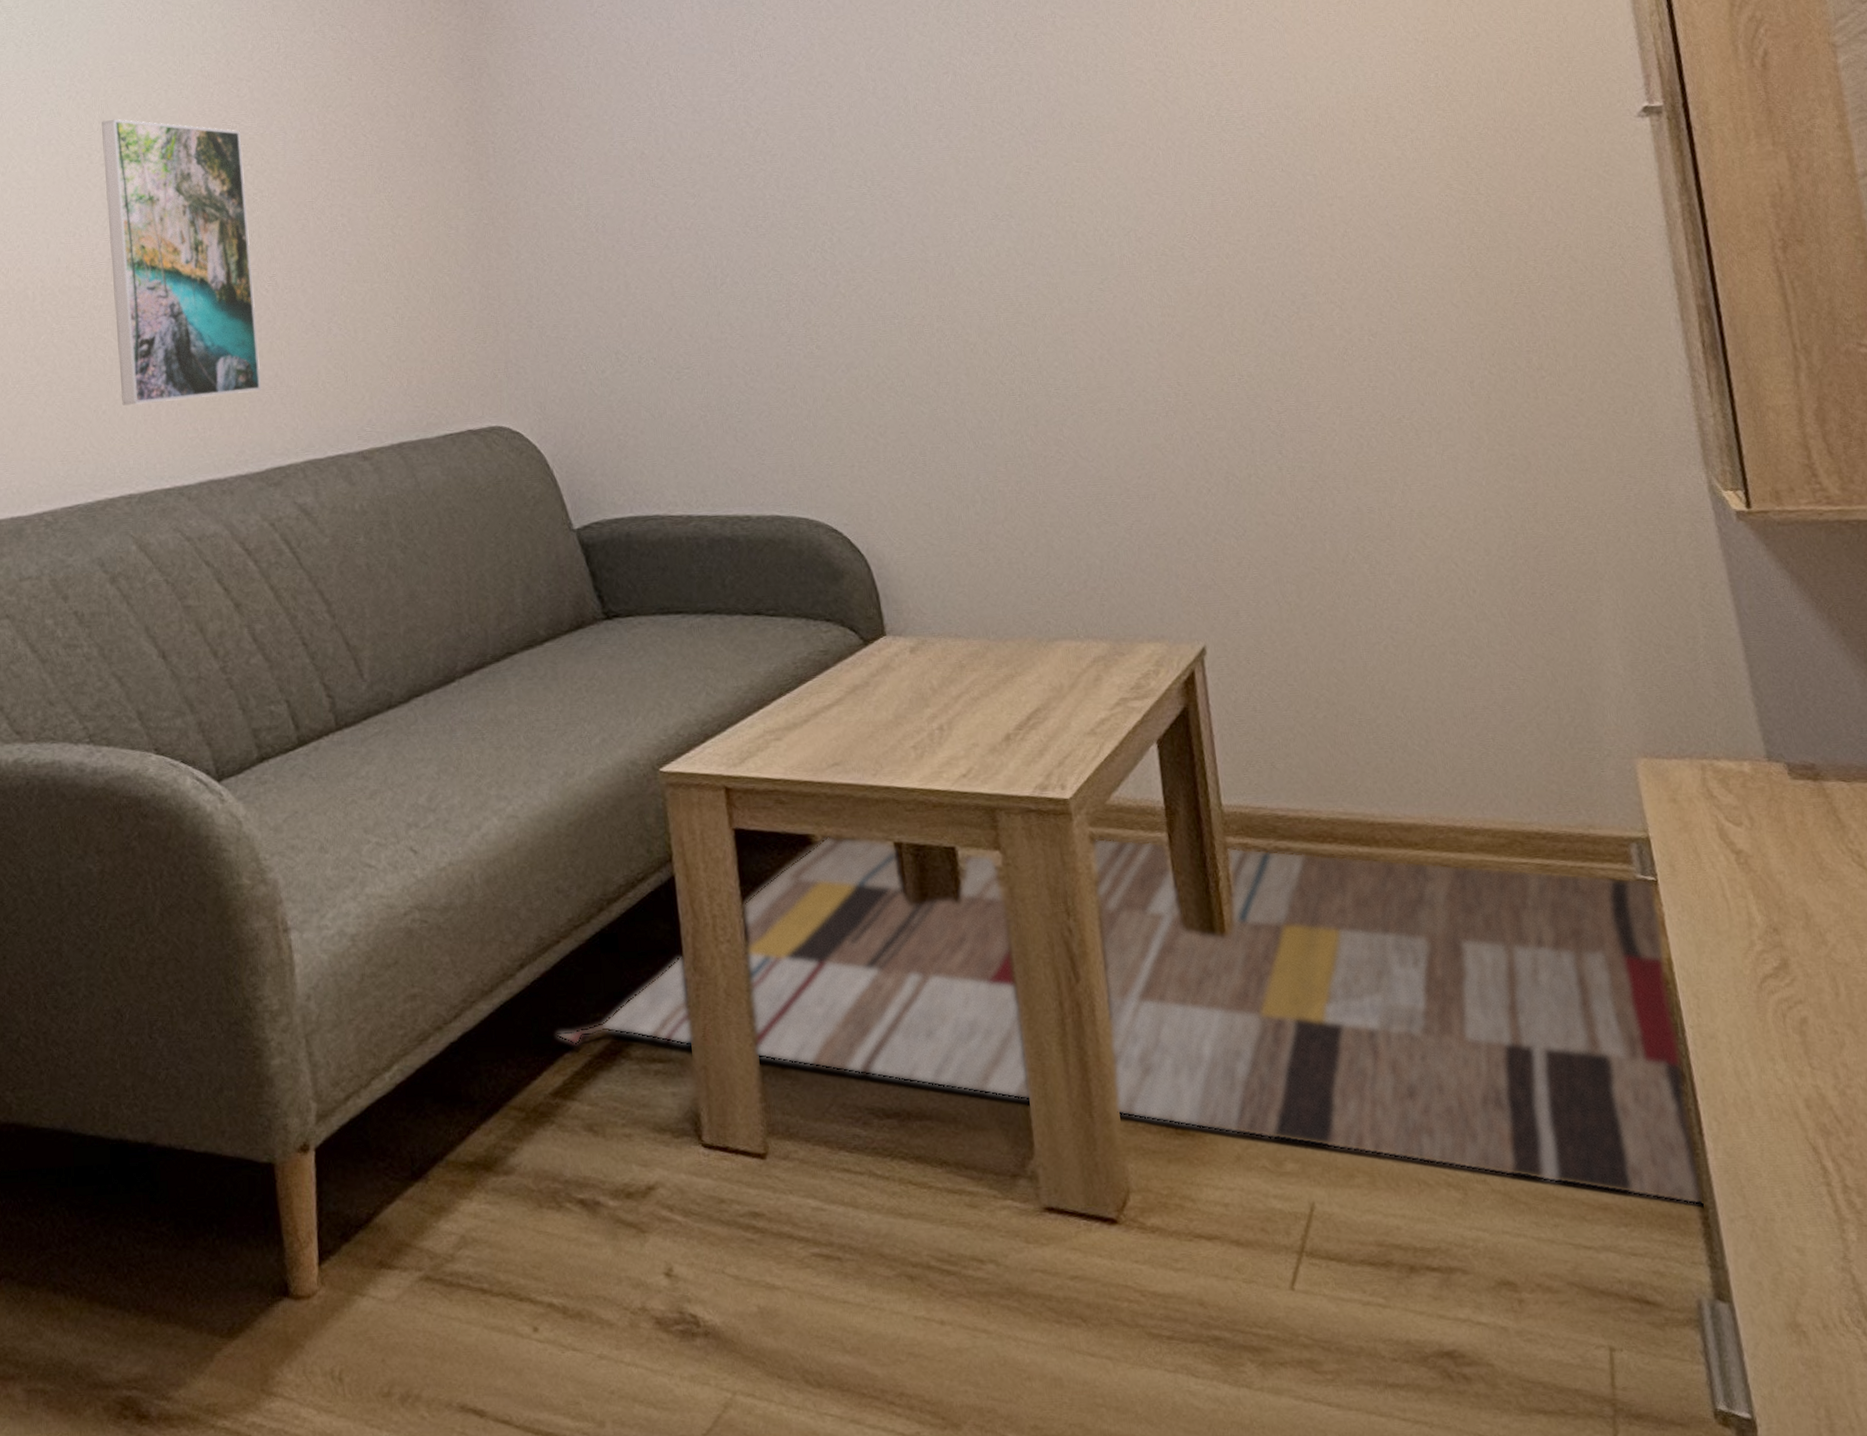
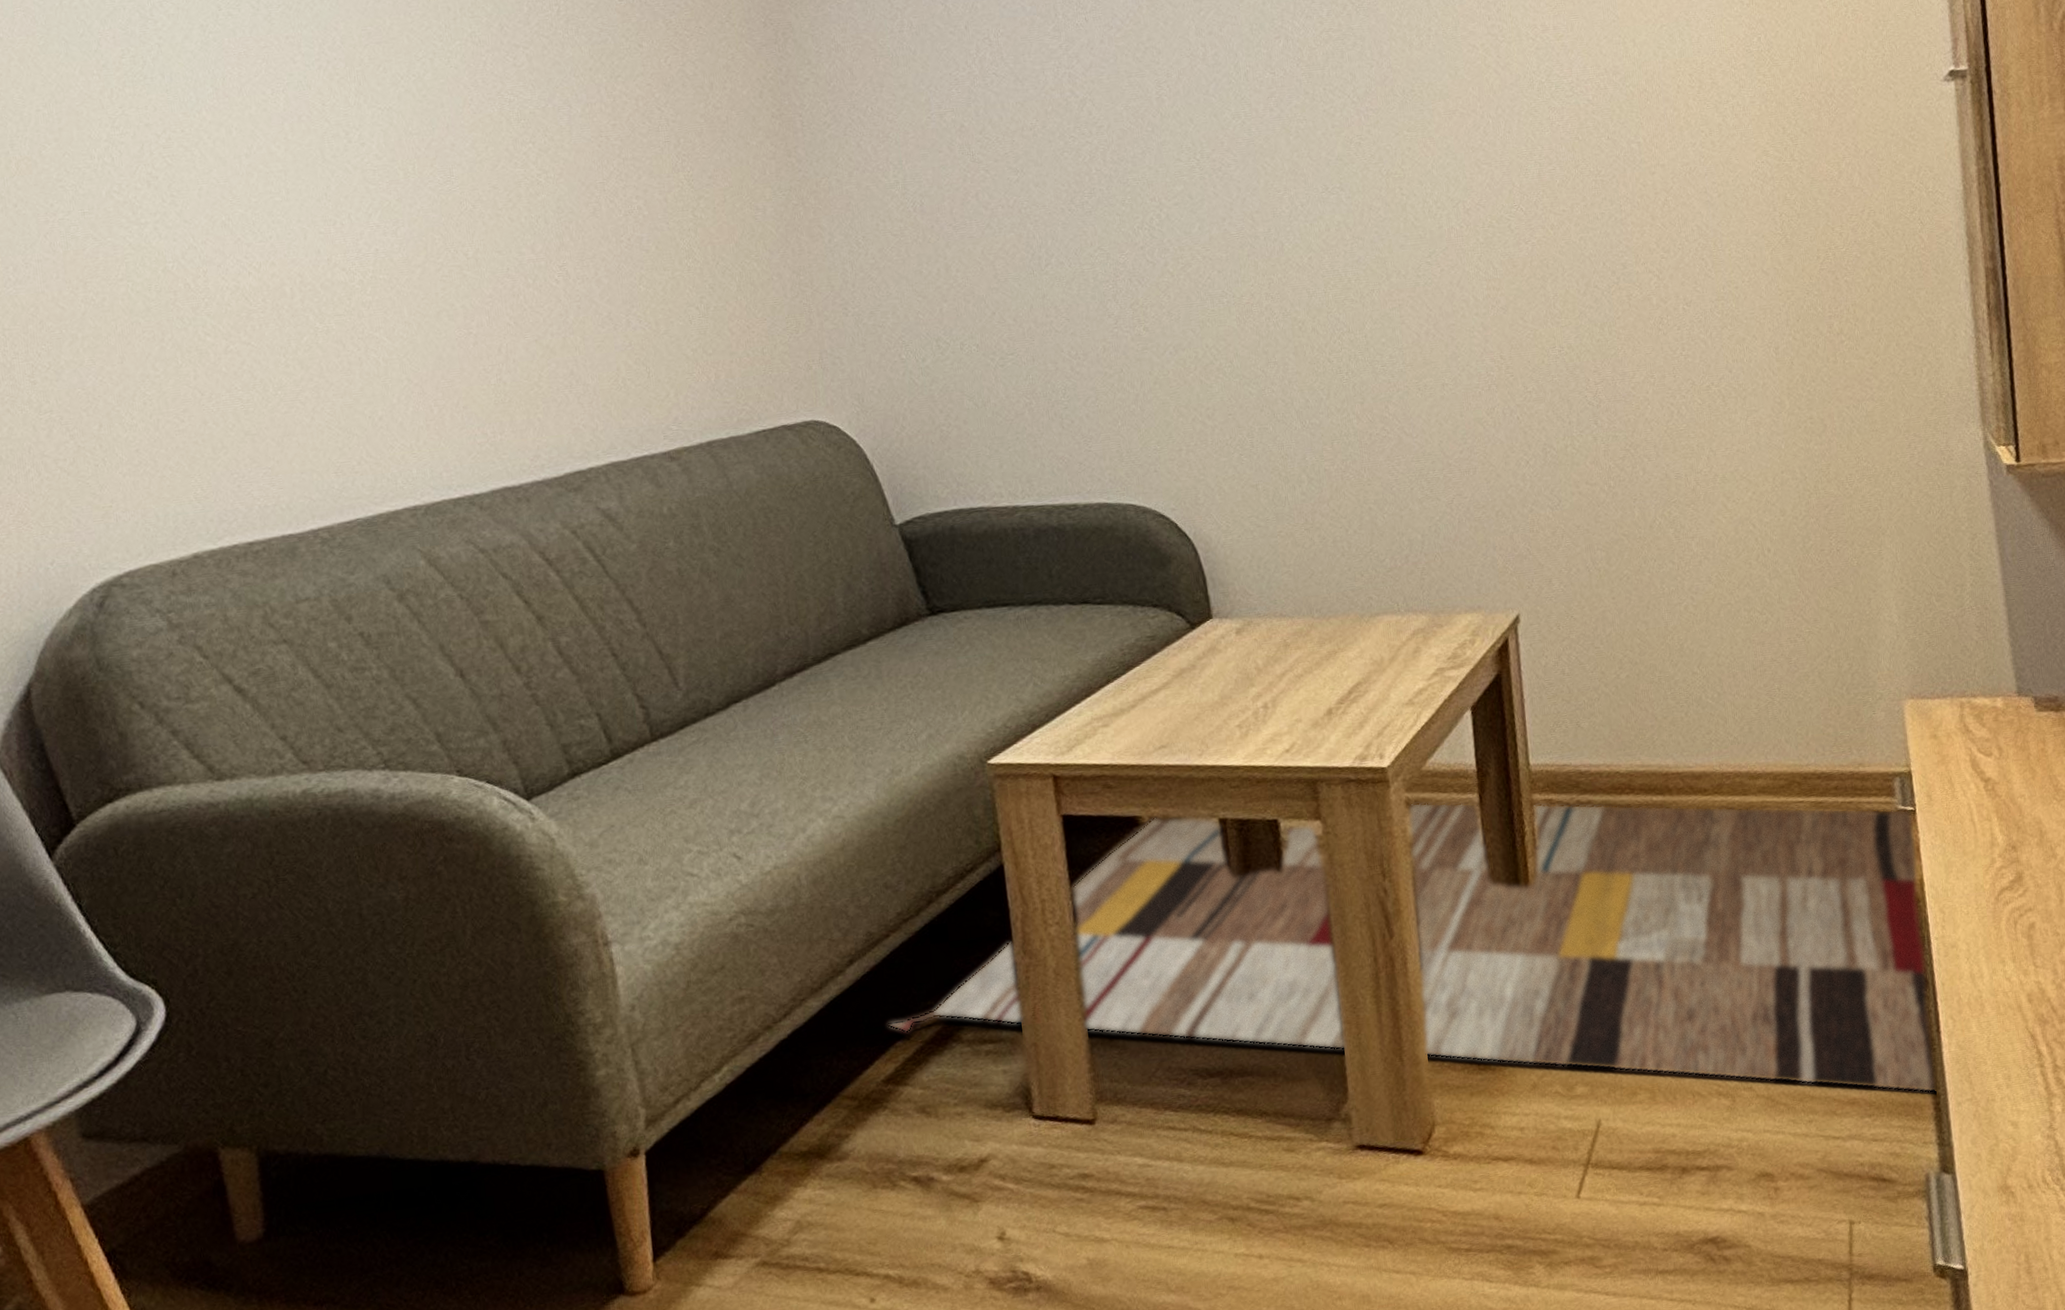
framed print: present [101,118,261,406] -> none [359,91,555,411]

